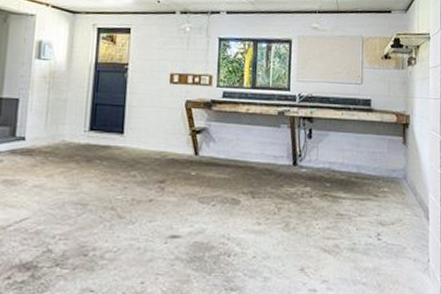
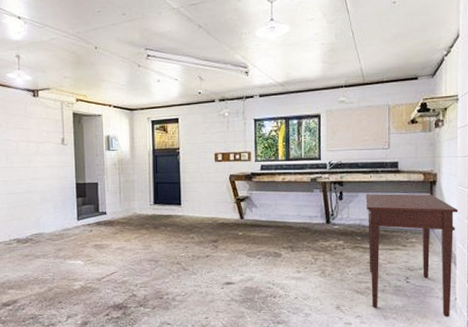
desk: none [336,133,431,283] -> present [365,193,459,317]

